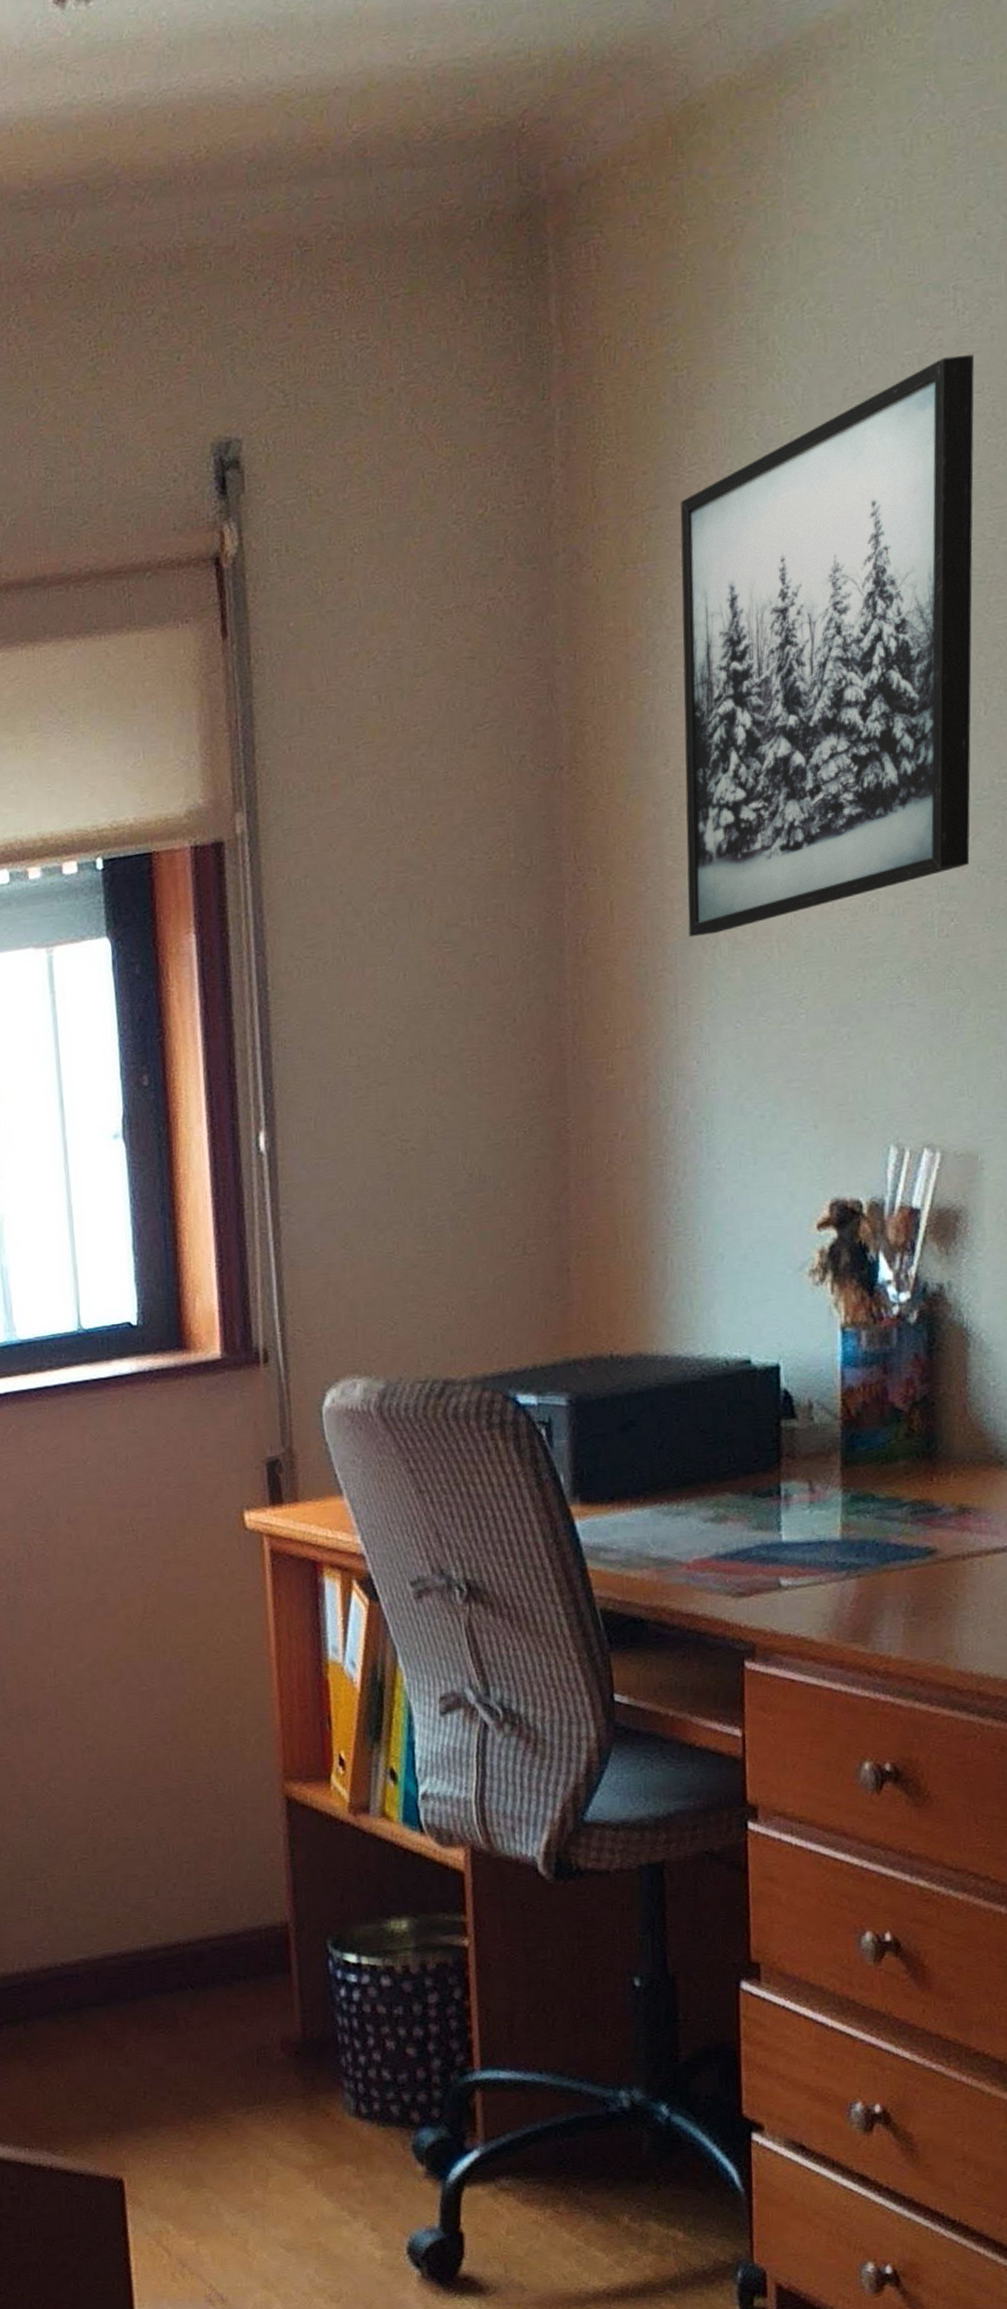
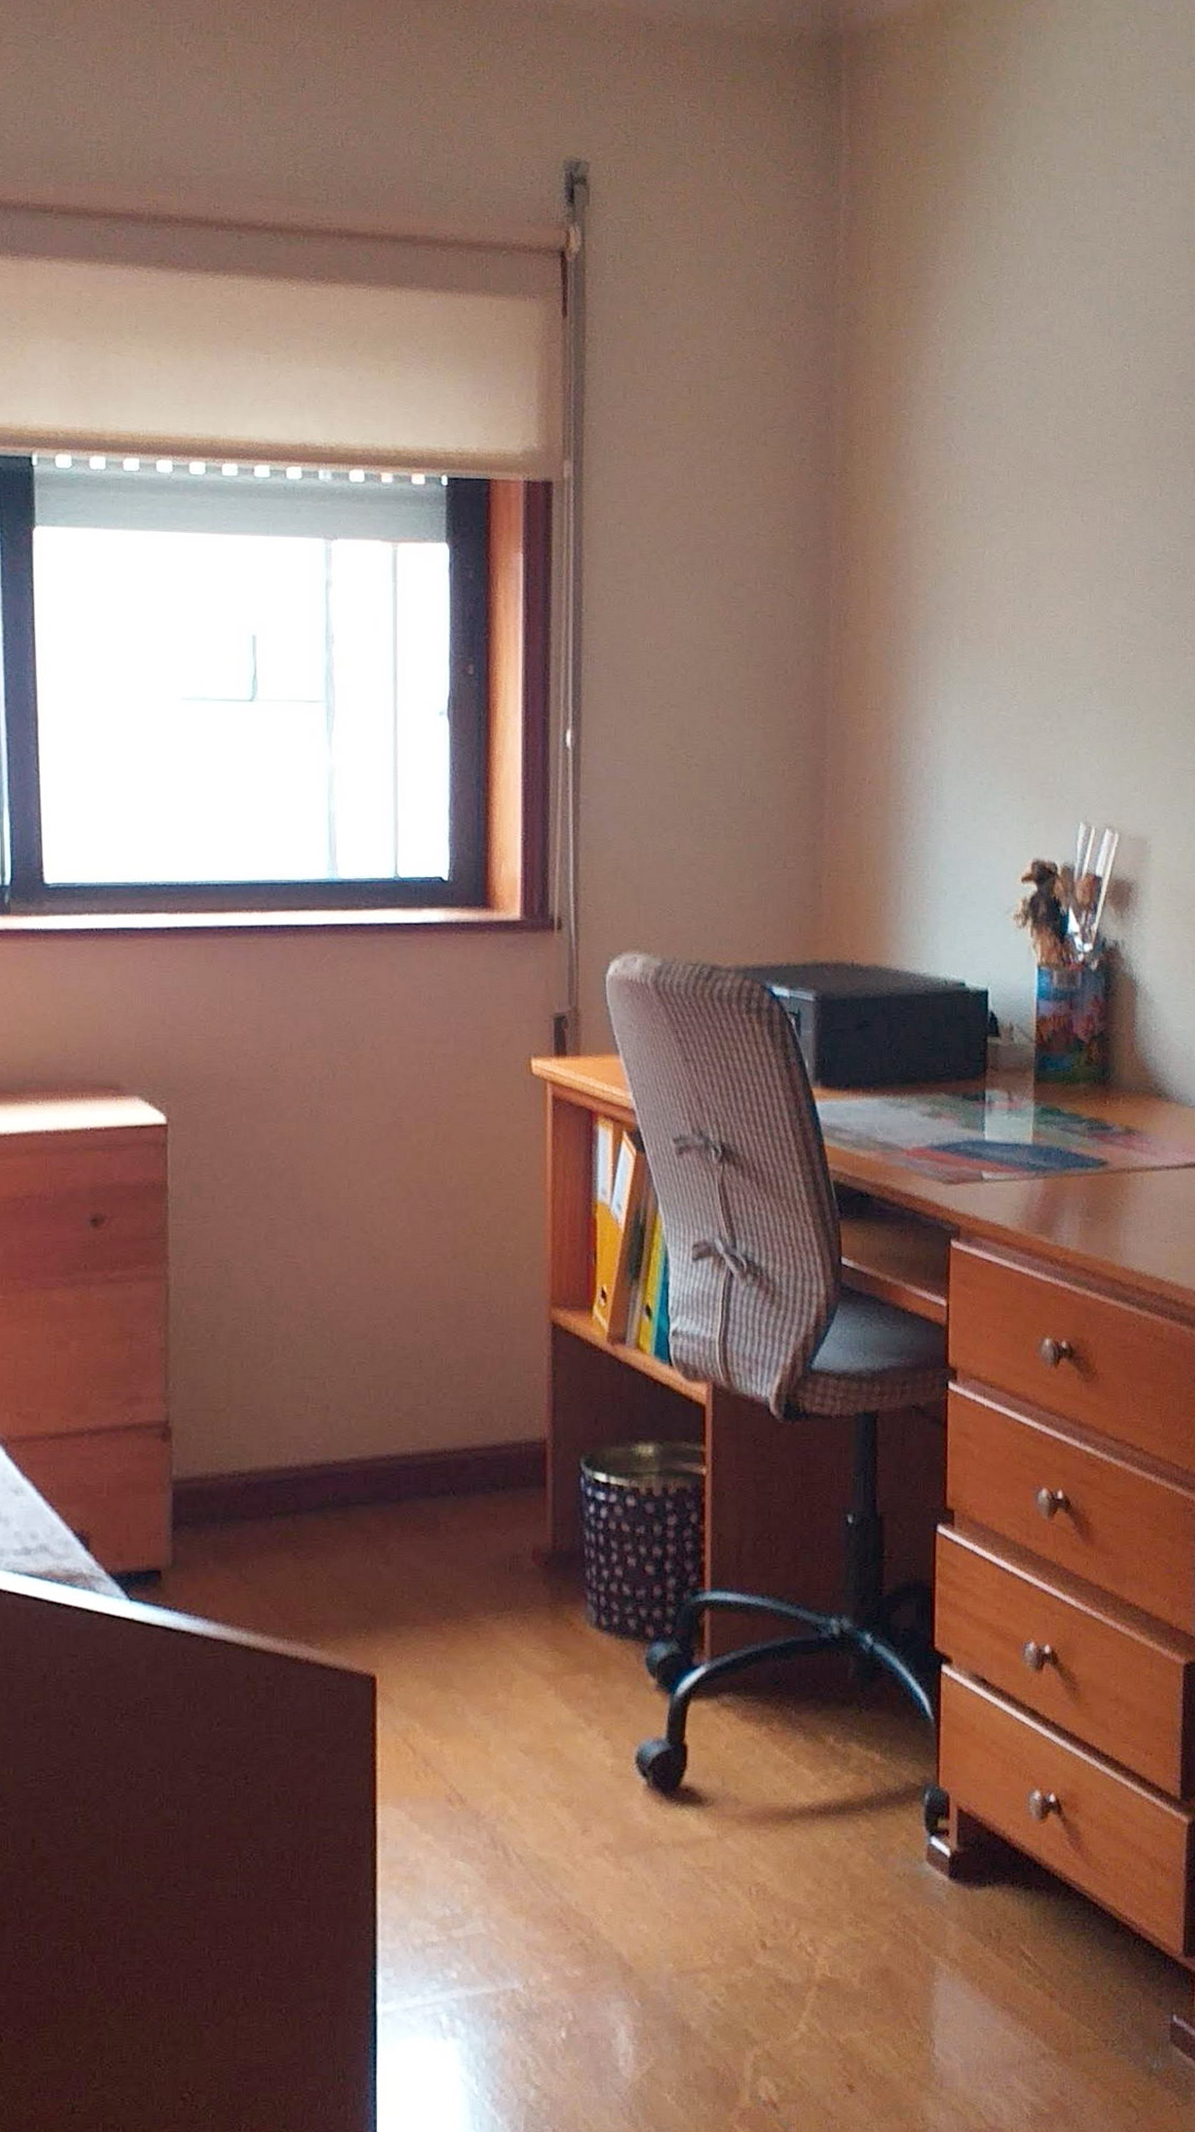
wall art: present [680,354,974,938] -> none [929,222,1158,629]

